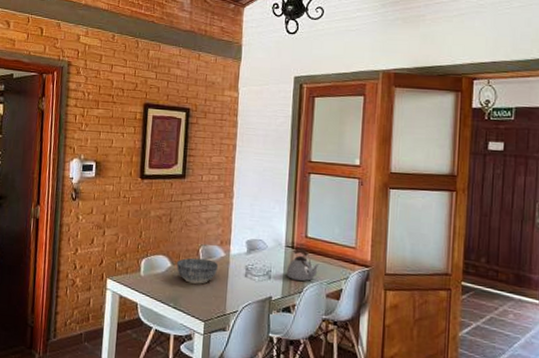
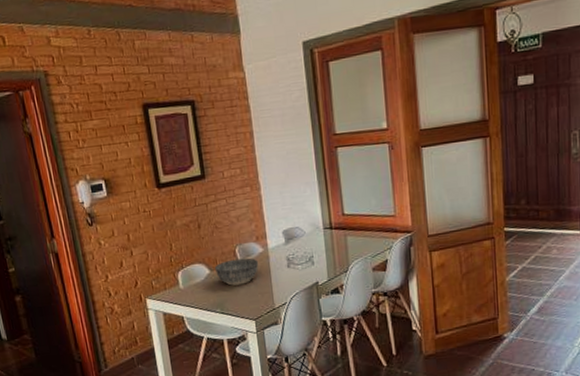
kettle: present [286,248,320,281] -> none [328,227,361,261]

